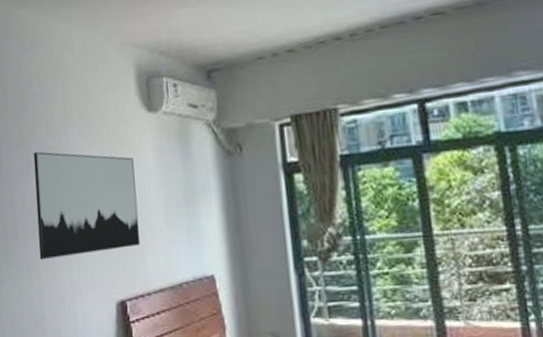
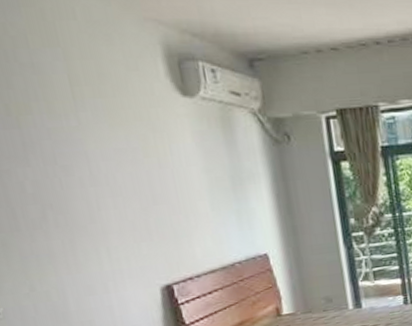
wall art: present [33,151,141,260] -> none [29,133,185,252]

